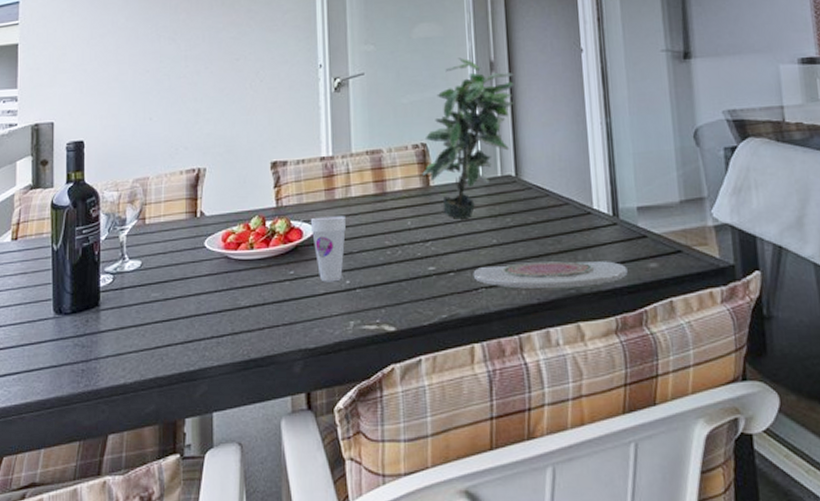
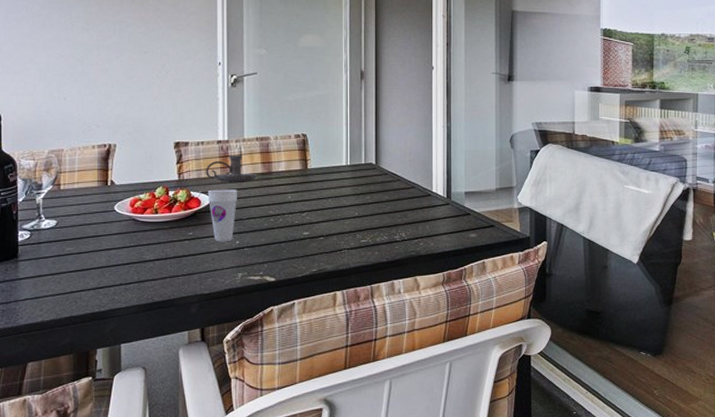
candle holder: none [308,174,369,208] -> present [206,155,257,182]
potted plant: present [422,57,515,219] -> none [302,66,380,196]
plate: present [473,261,628,289] -> none [338,230,454,250]

